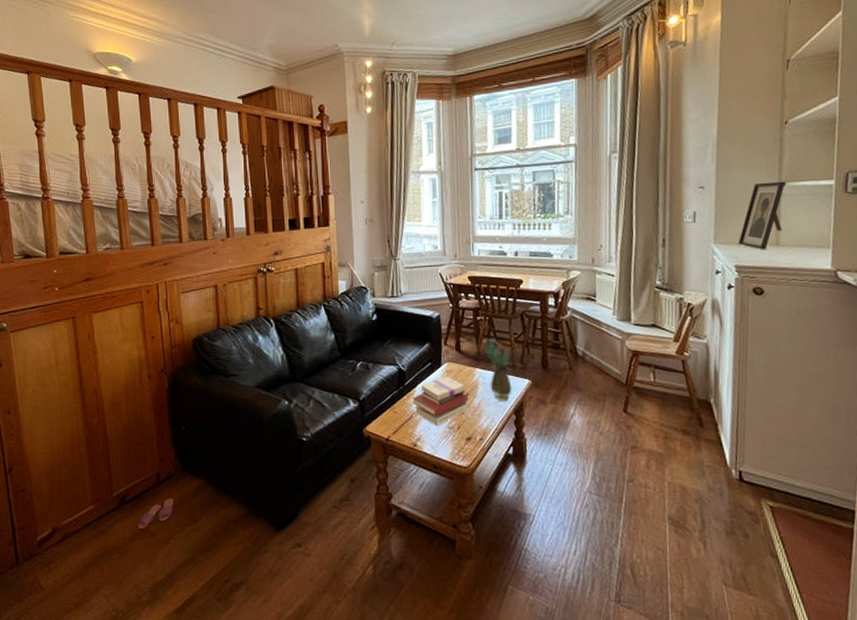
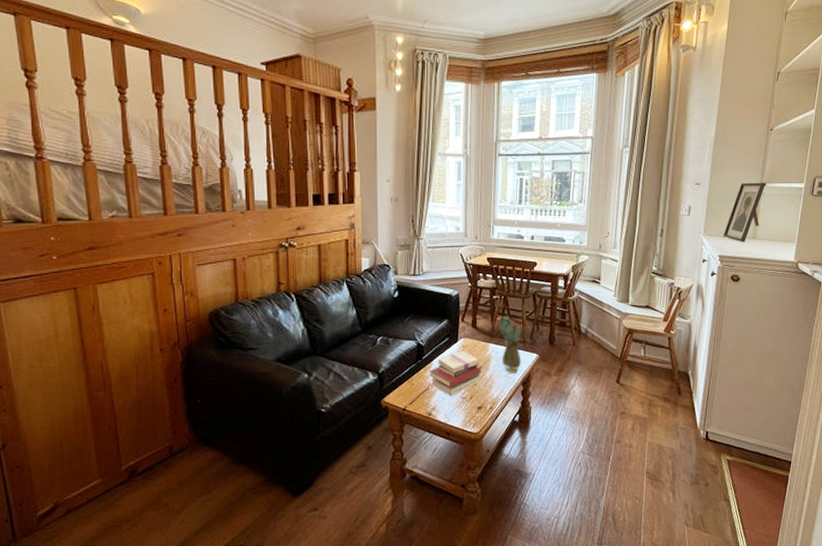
slippers: present [138,497,174,530] -> none [149,469,188,501]

